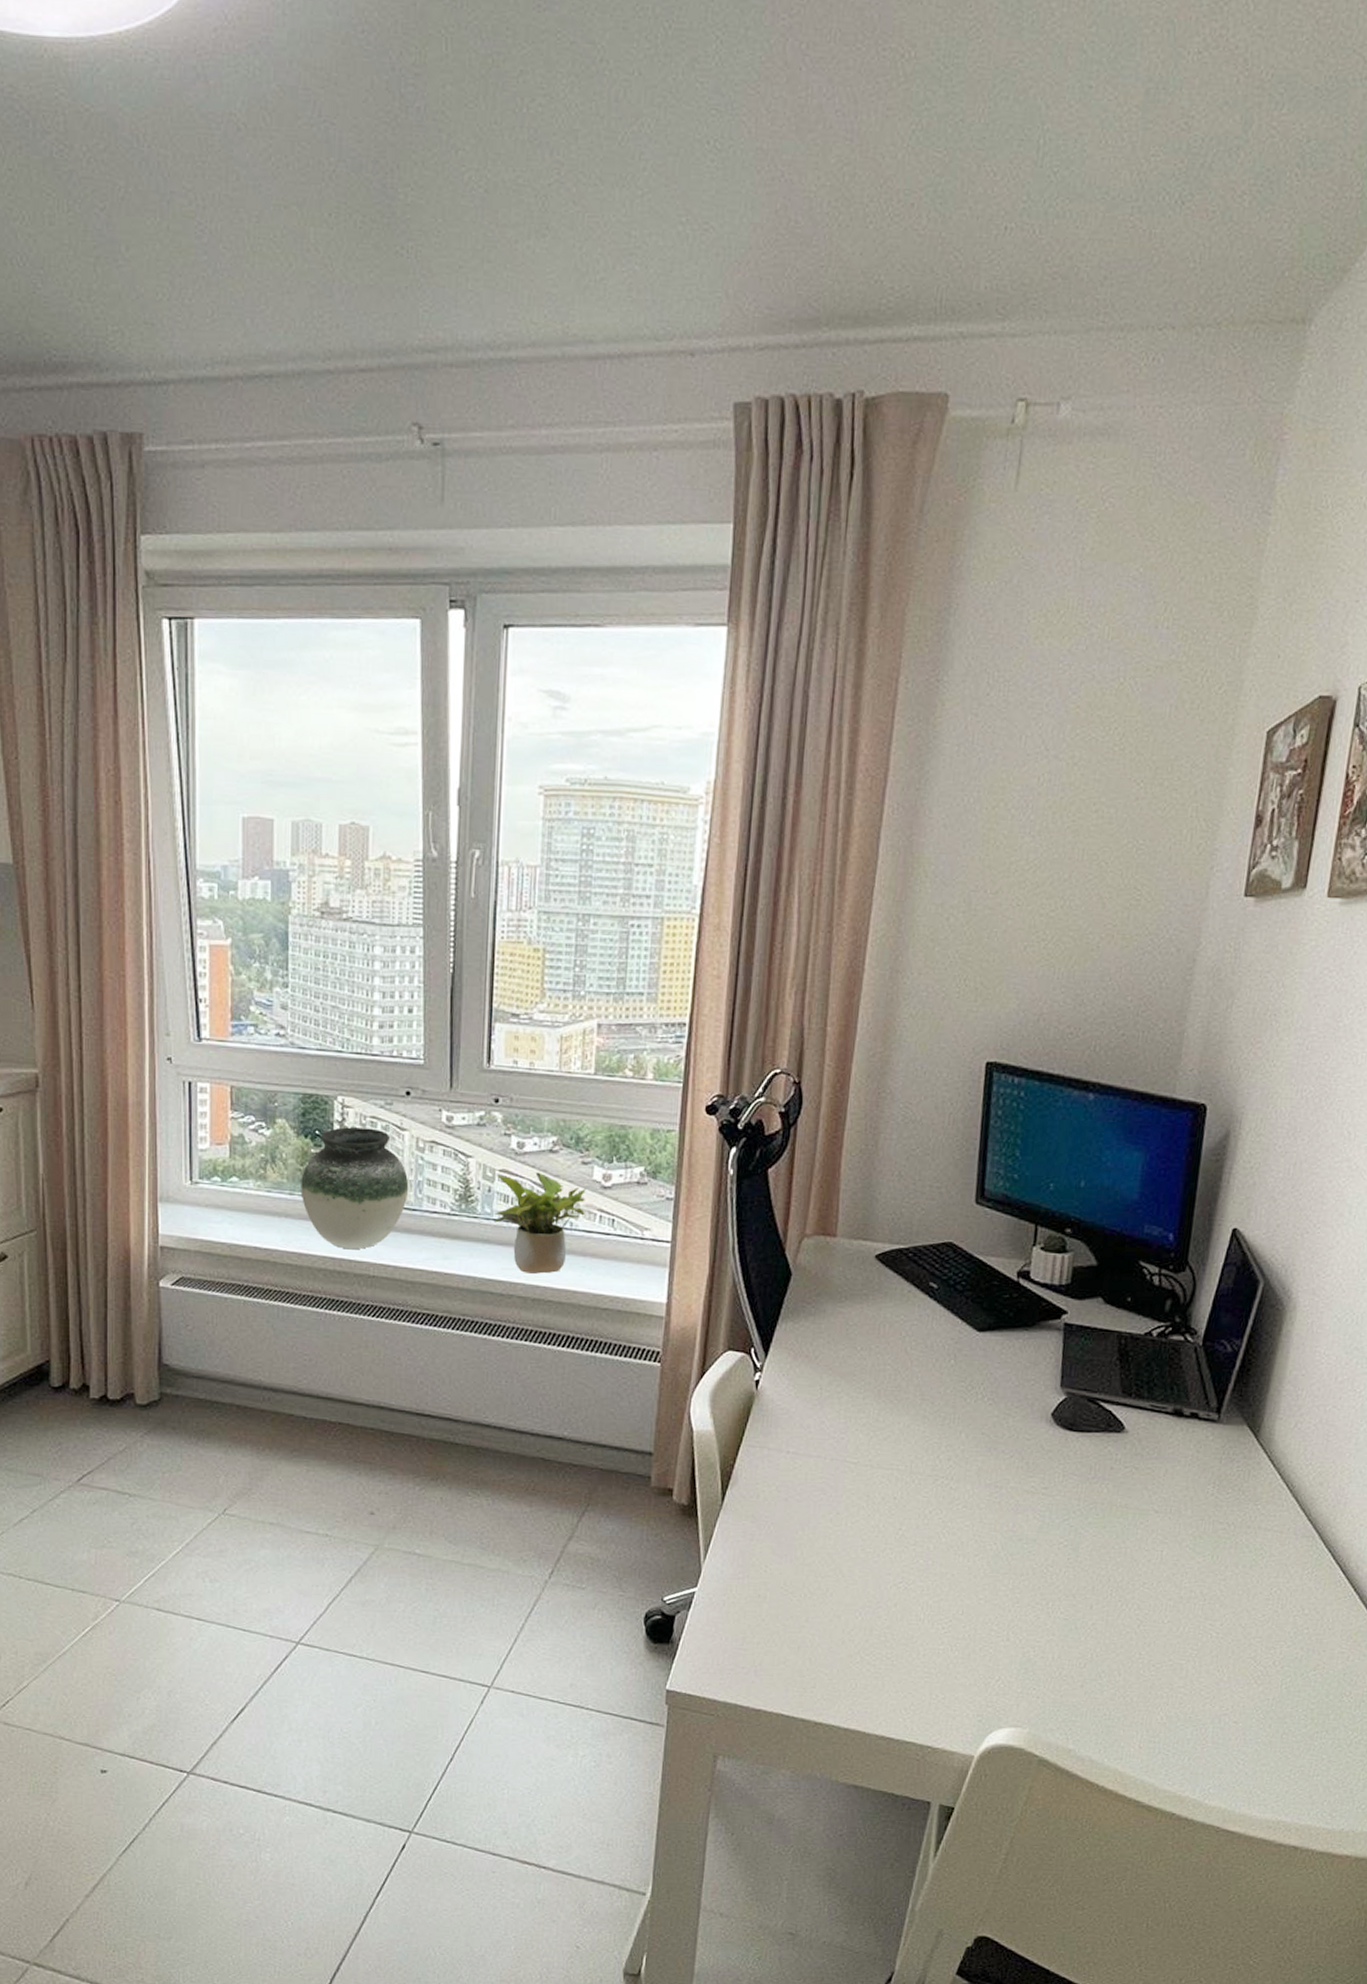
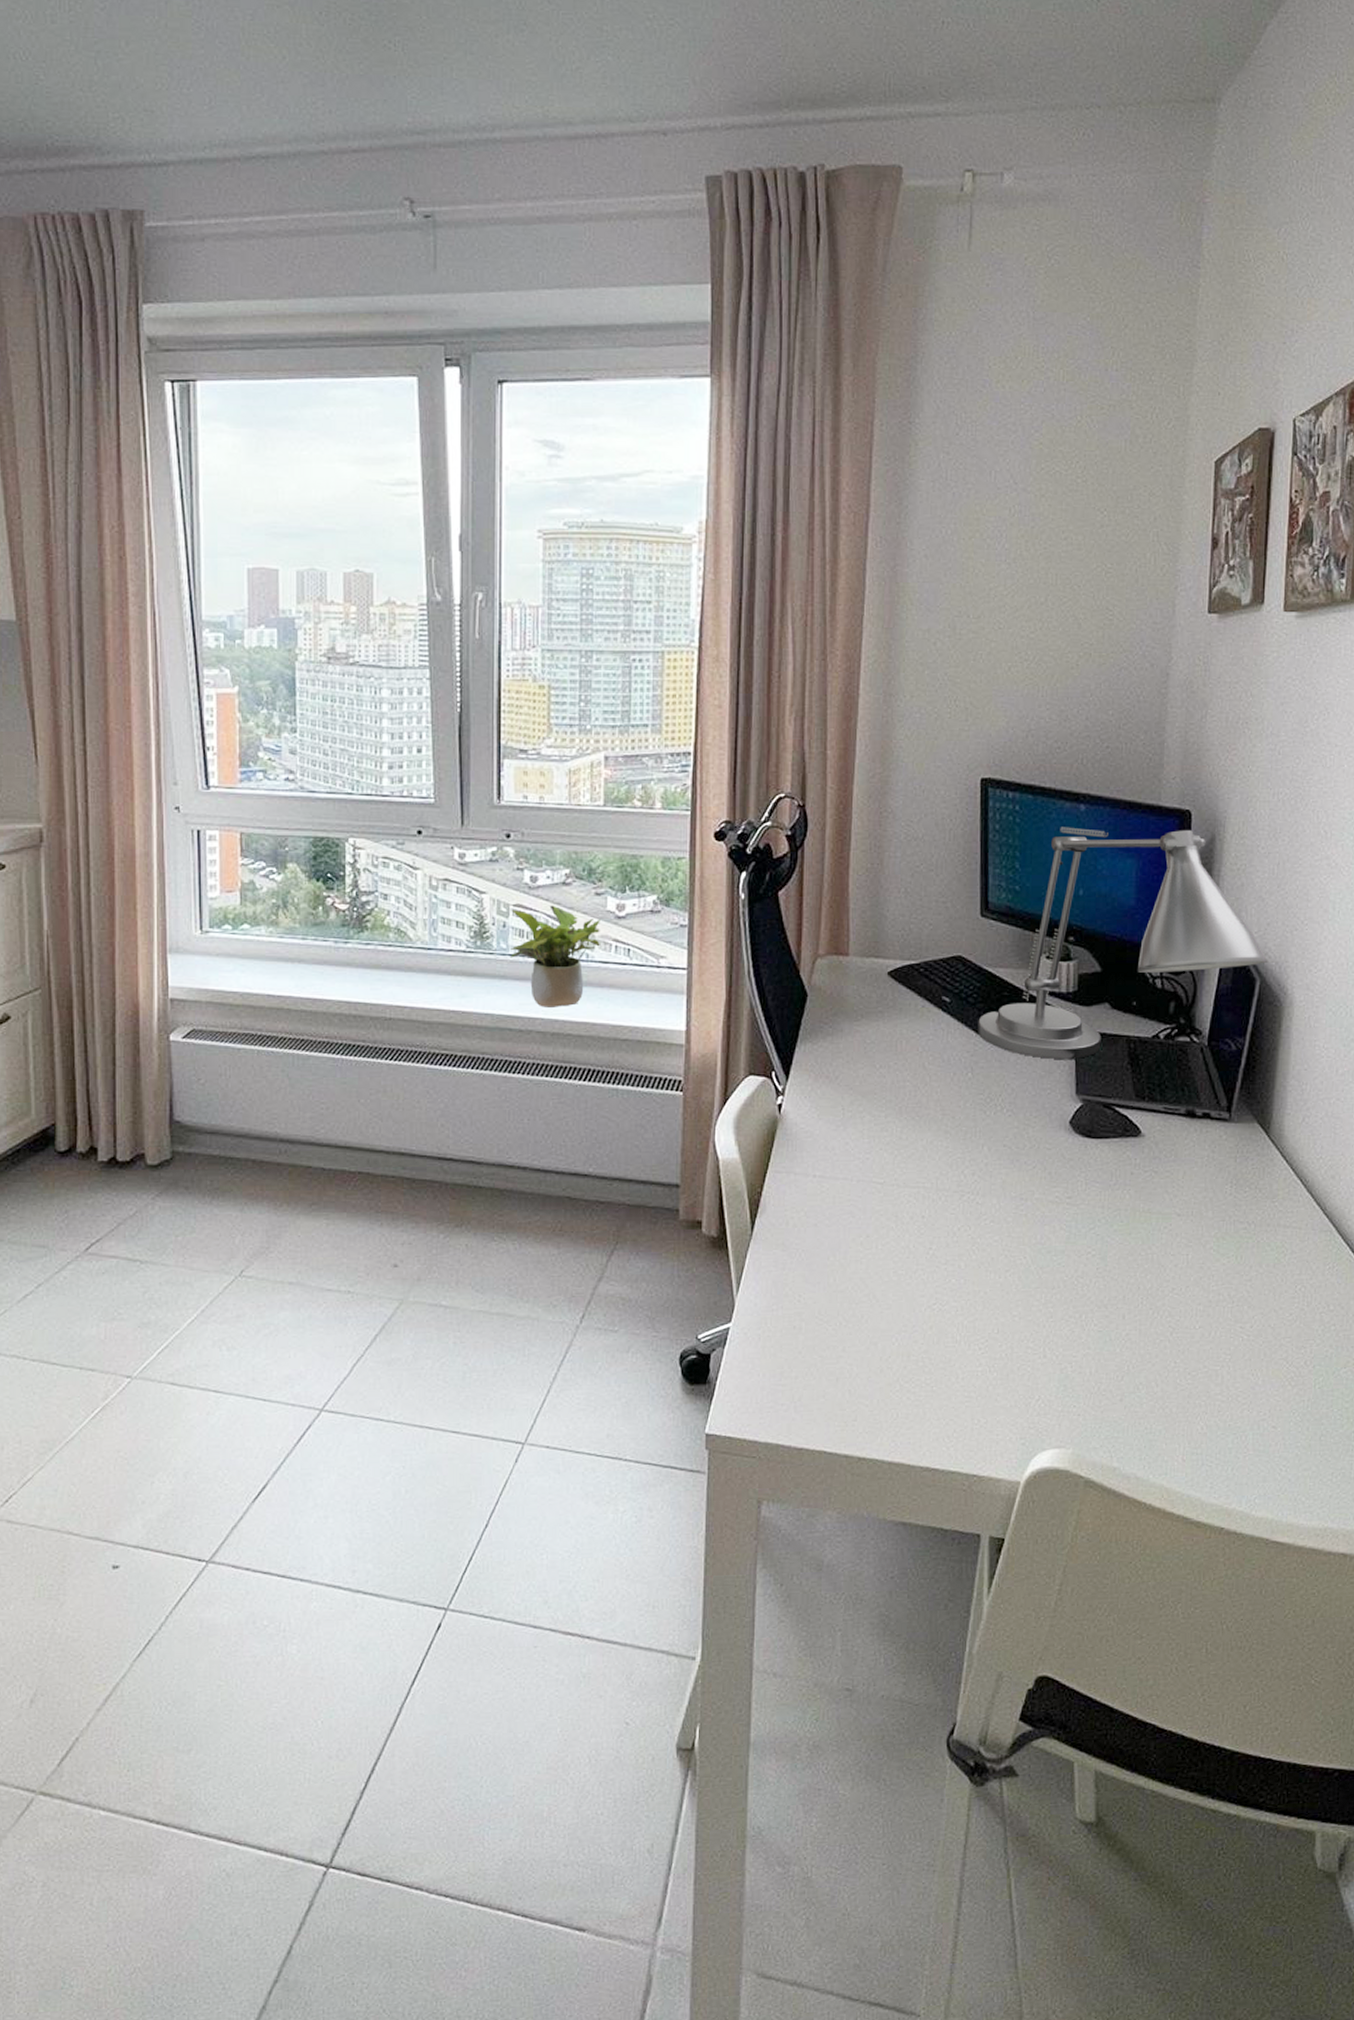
vase: present [300,1127,409,1250] -> none [313,869,423,993]
desk lamp: none [964,1116,1273,1352] -> present [978,827,1267,1059]

